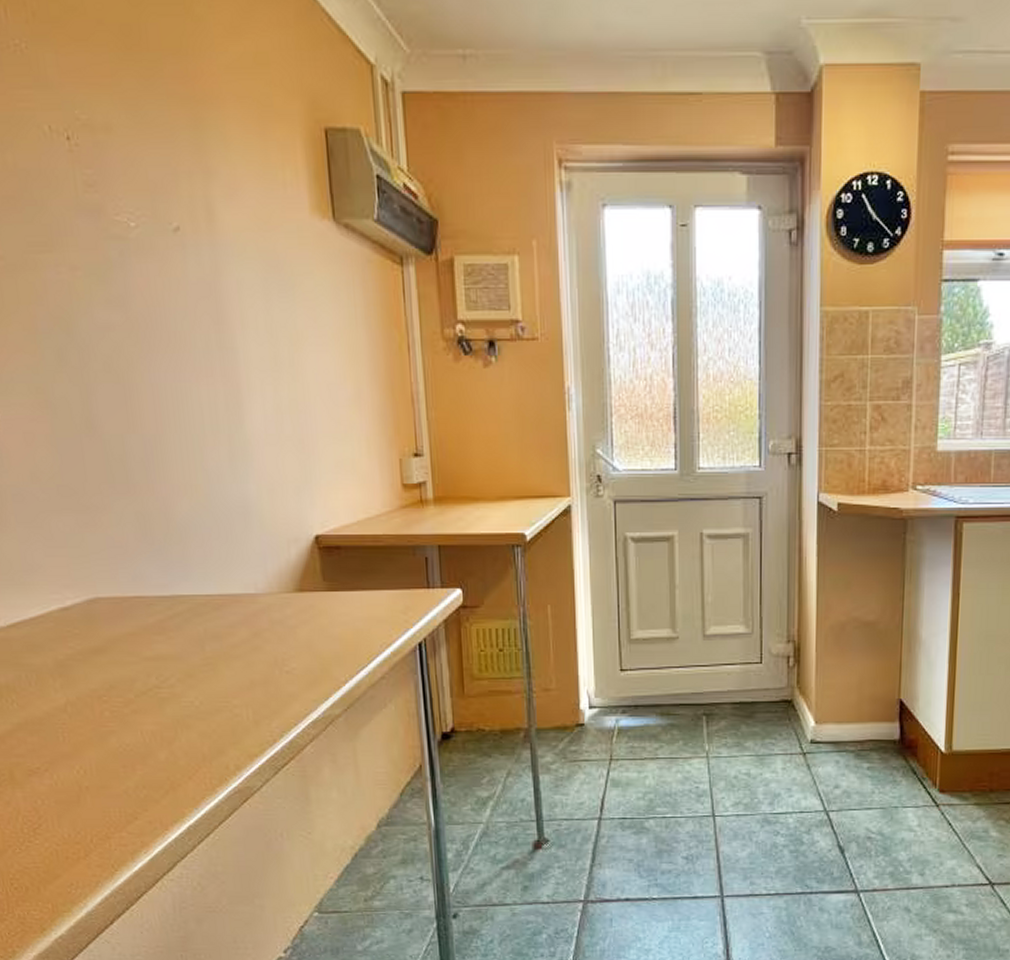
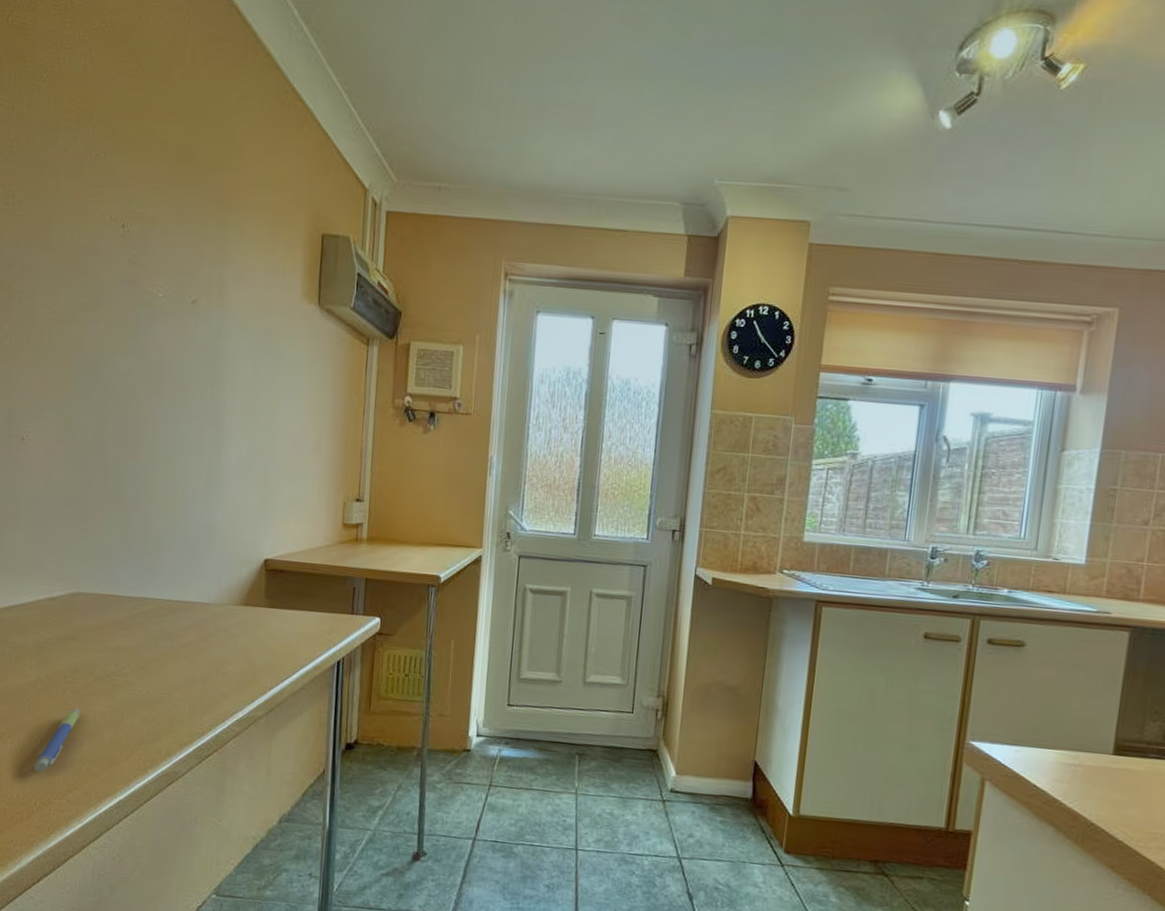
pen: none [82,730,125,805] -> present [34,708,80,772]

